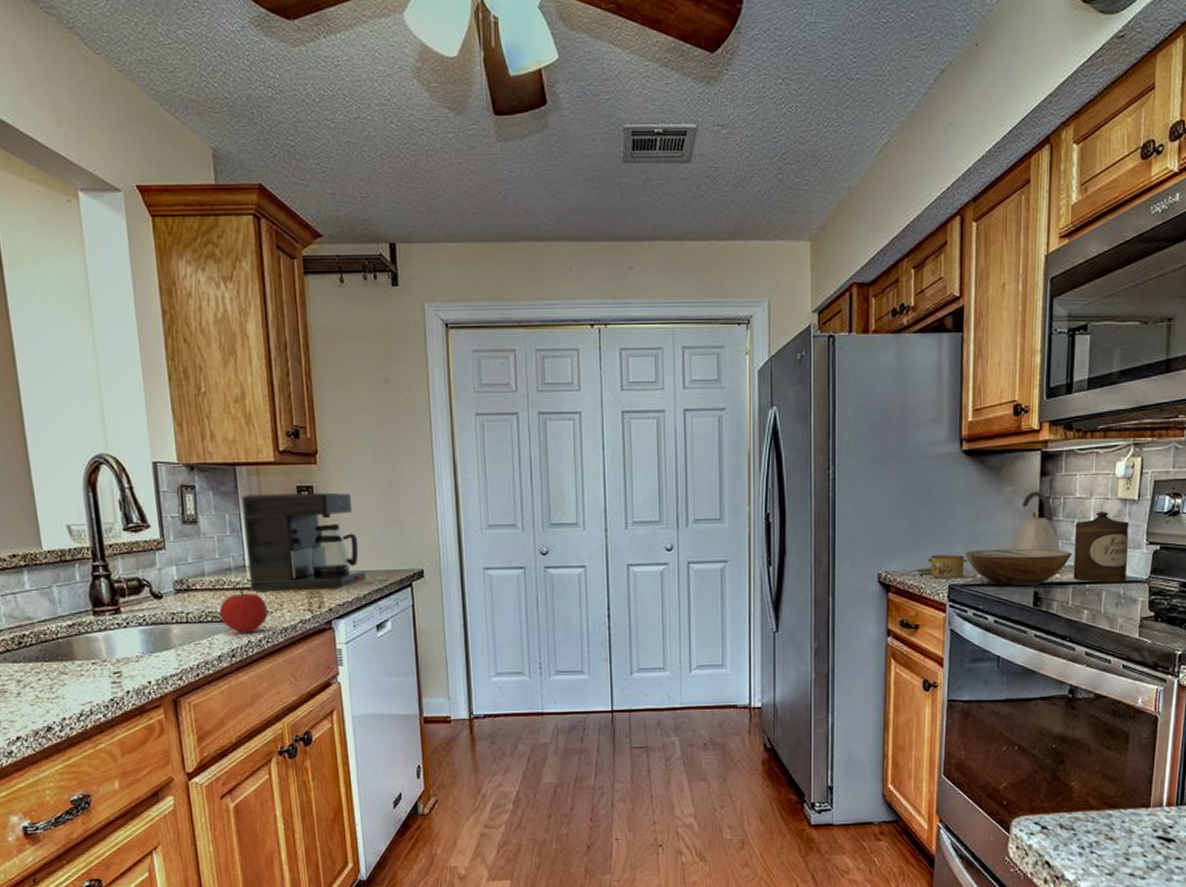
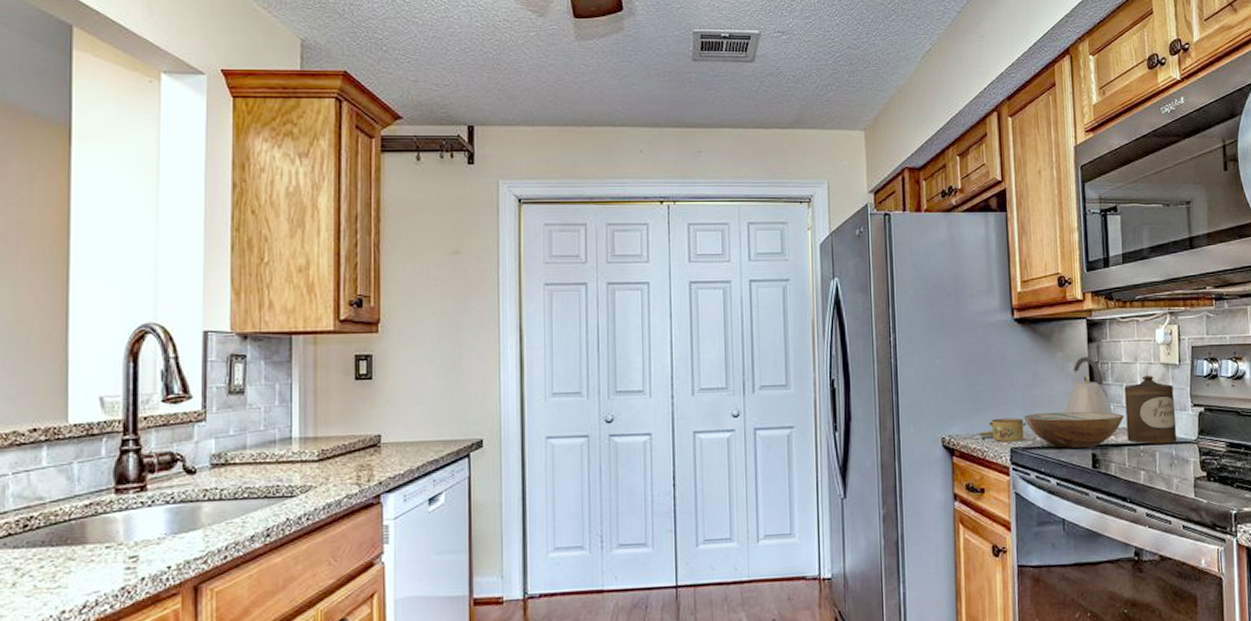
fruit: present [219,590,268,633] -> none [258,463,312,510]
coffee maker: present [242,492,366,593] -> none [294,361,421,466]

